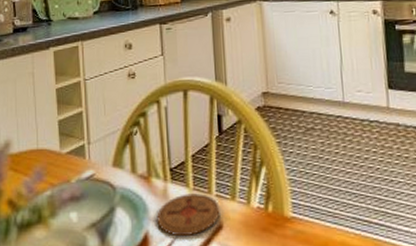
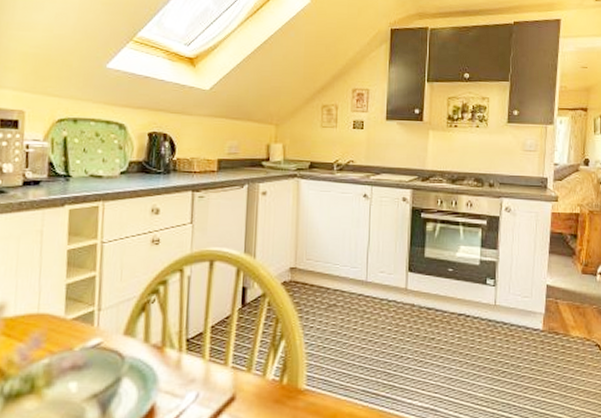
coaster: present [157,193,220,237] -> none [166,365,235,408]

